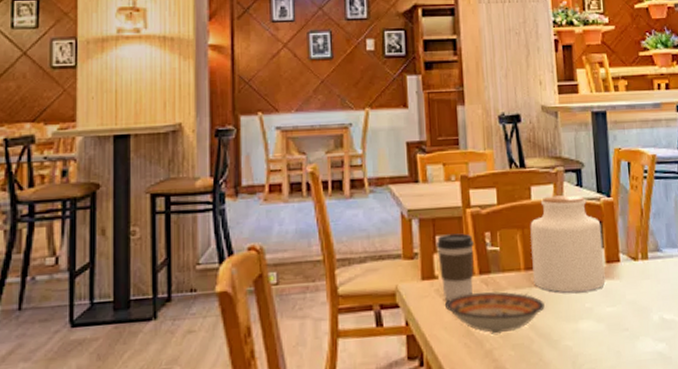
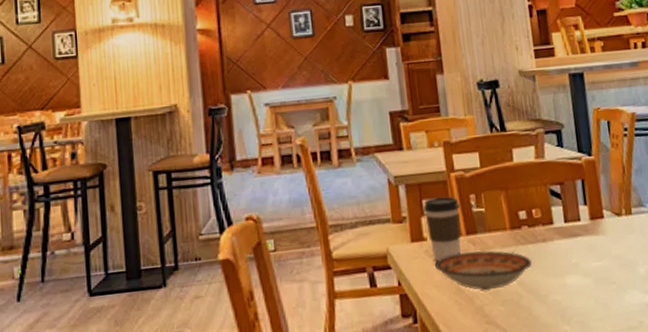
jar: present [530,195,606,293] -> none [513,155,591,250]

